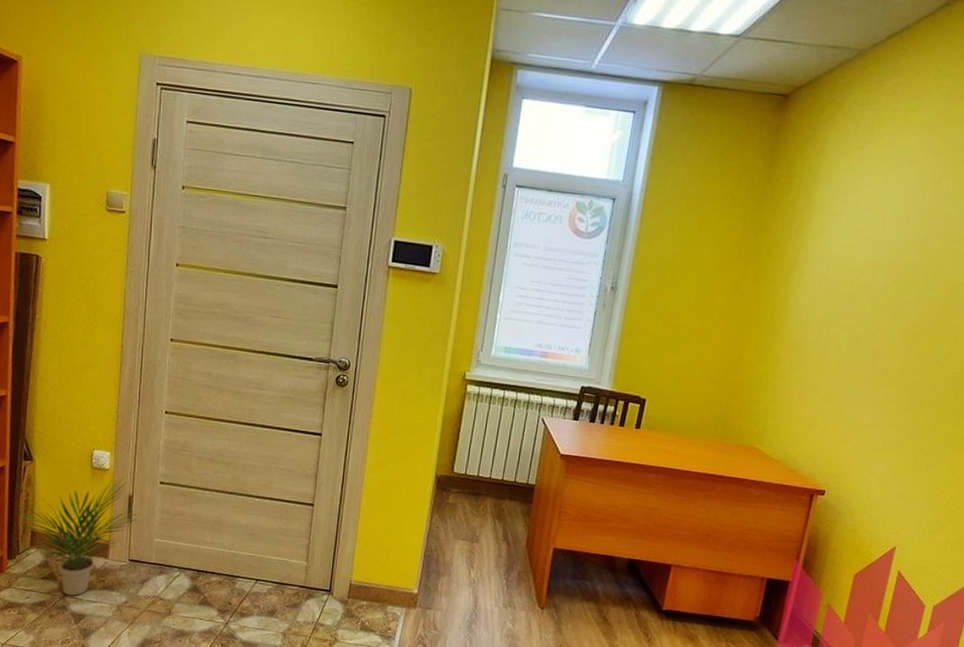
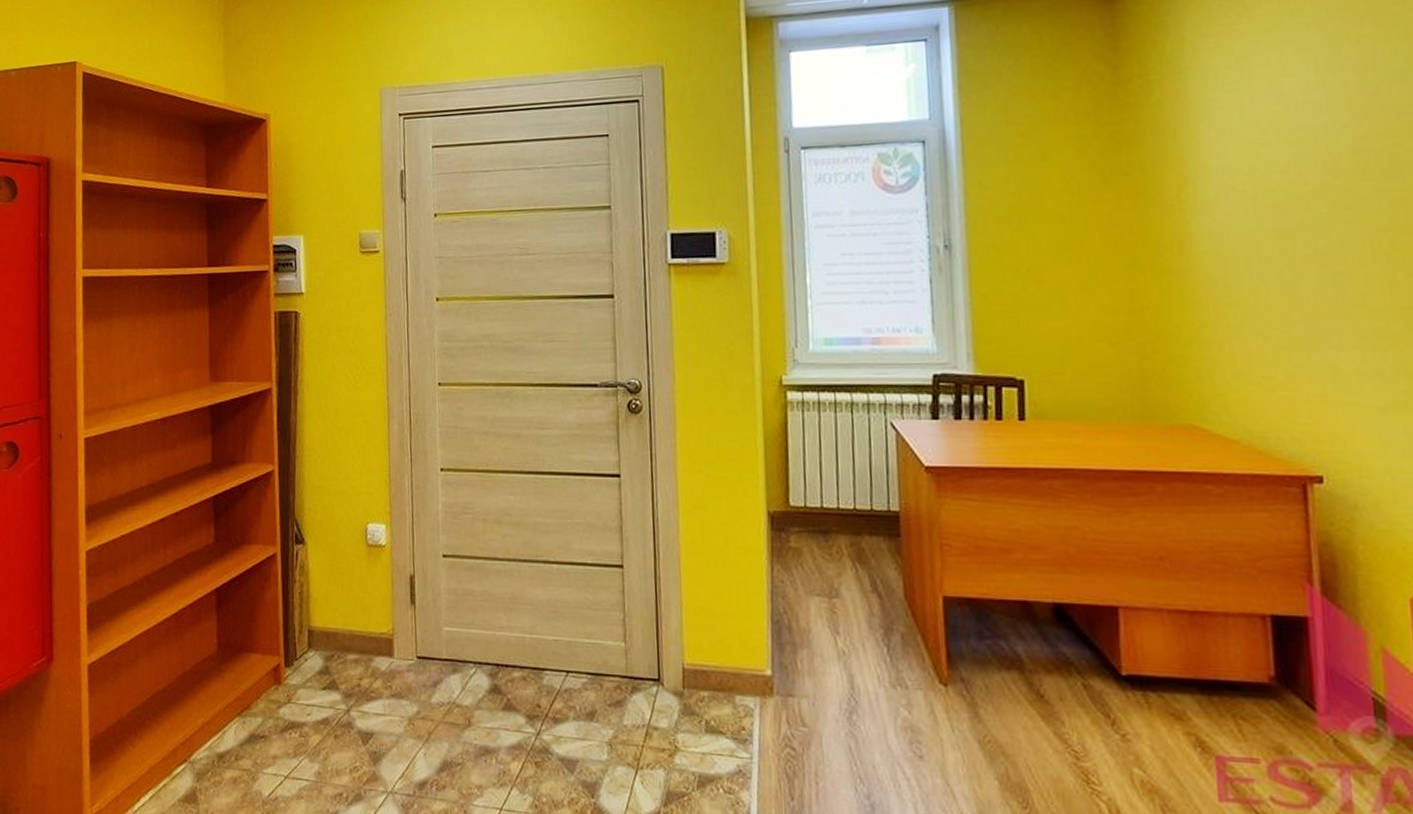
potted plant: present [22,477,139,596] -> none [297,553,422,708]

